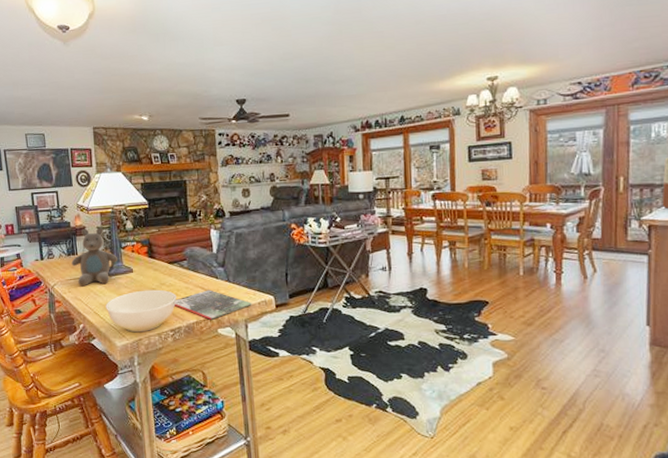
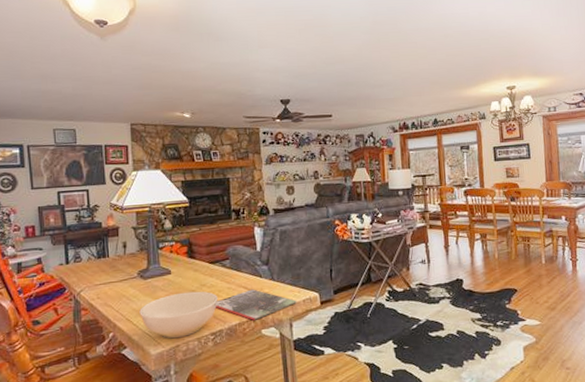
stuffed animal: present [71,227,117,287] -> none [101,227,154,292]

